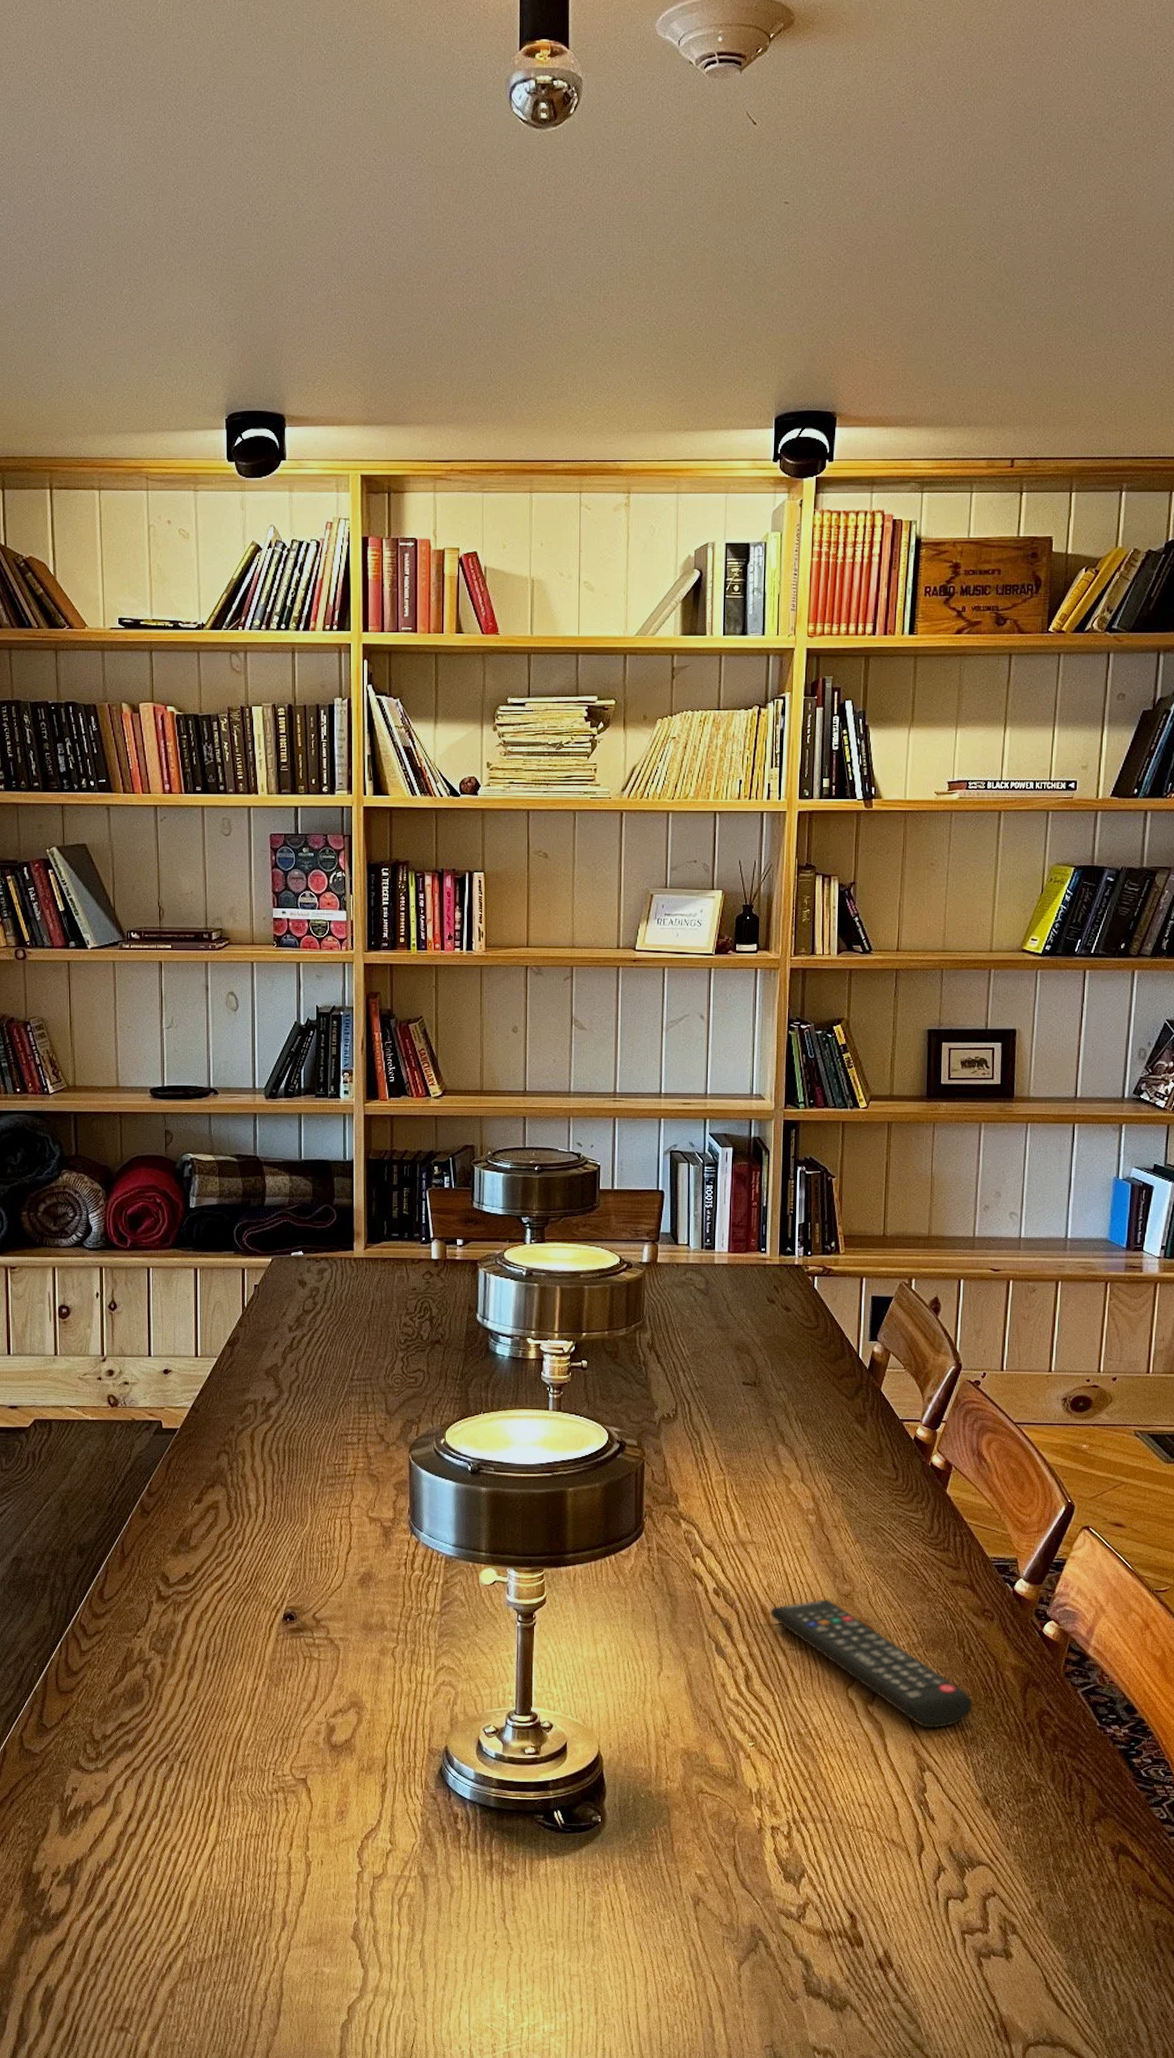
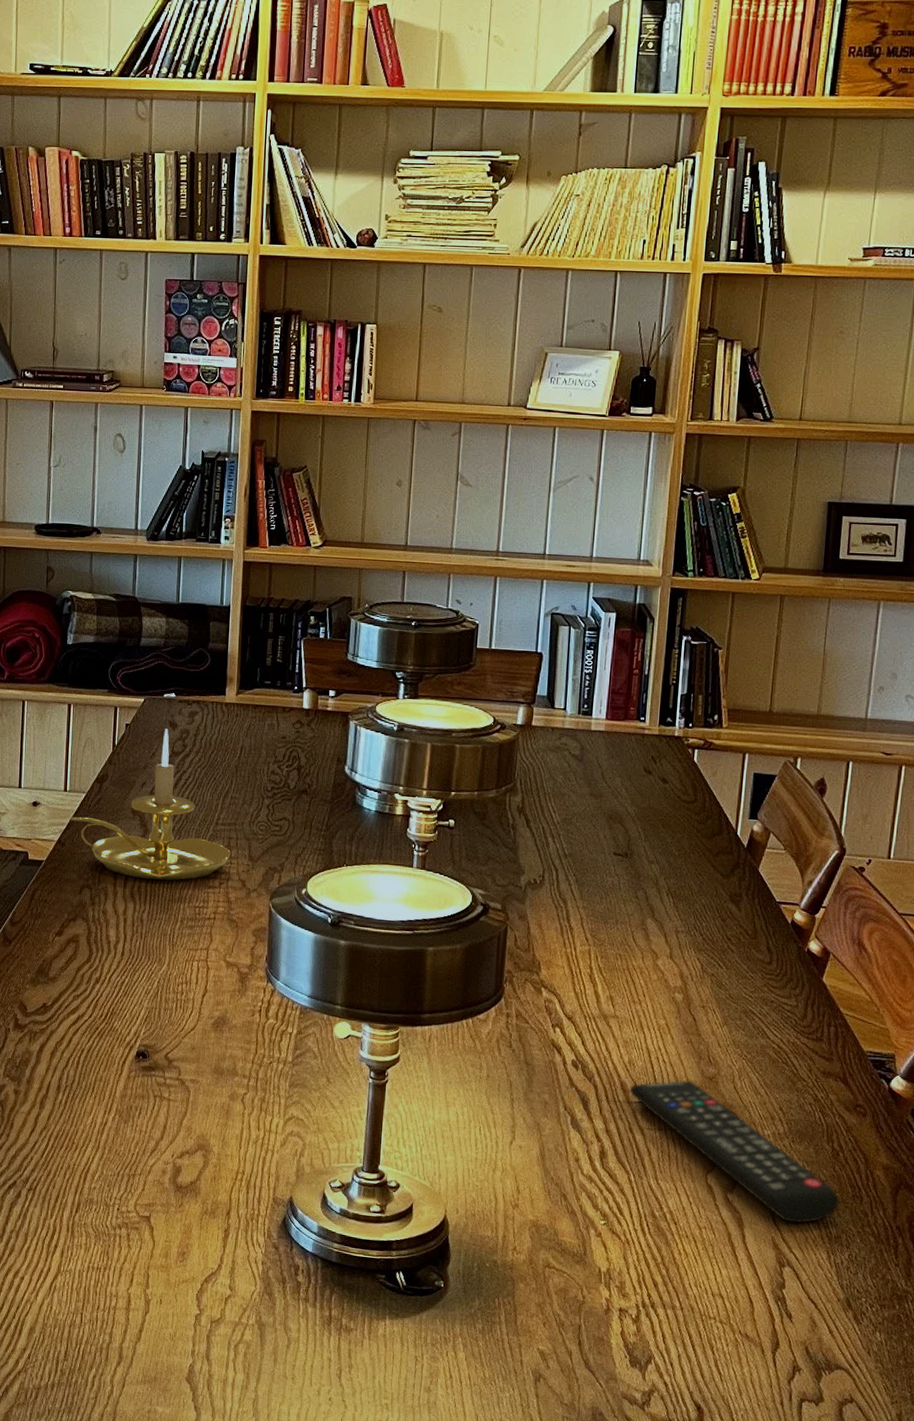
candle holder: none [203,1287,367,1440] -> present [70,729,231,881]

